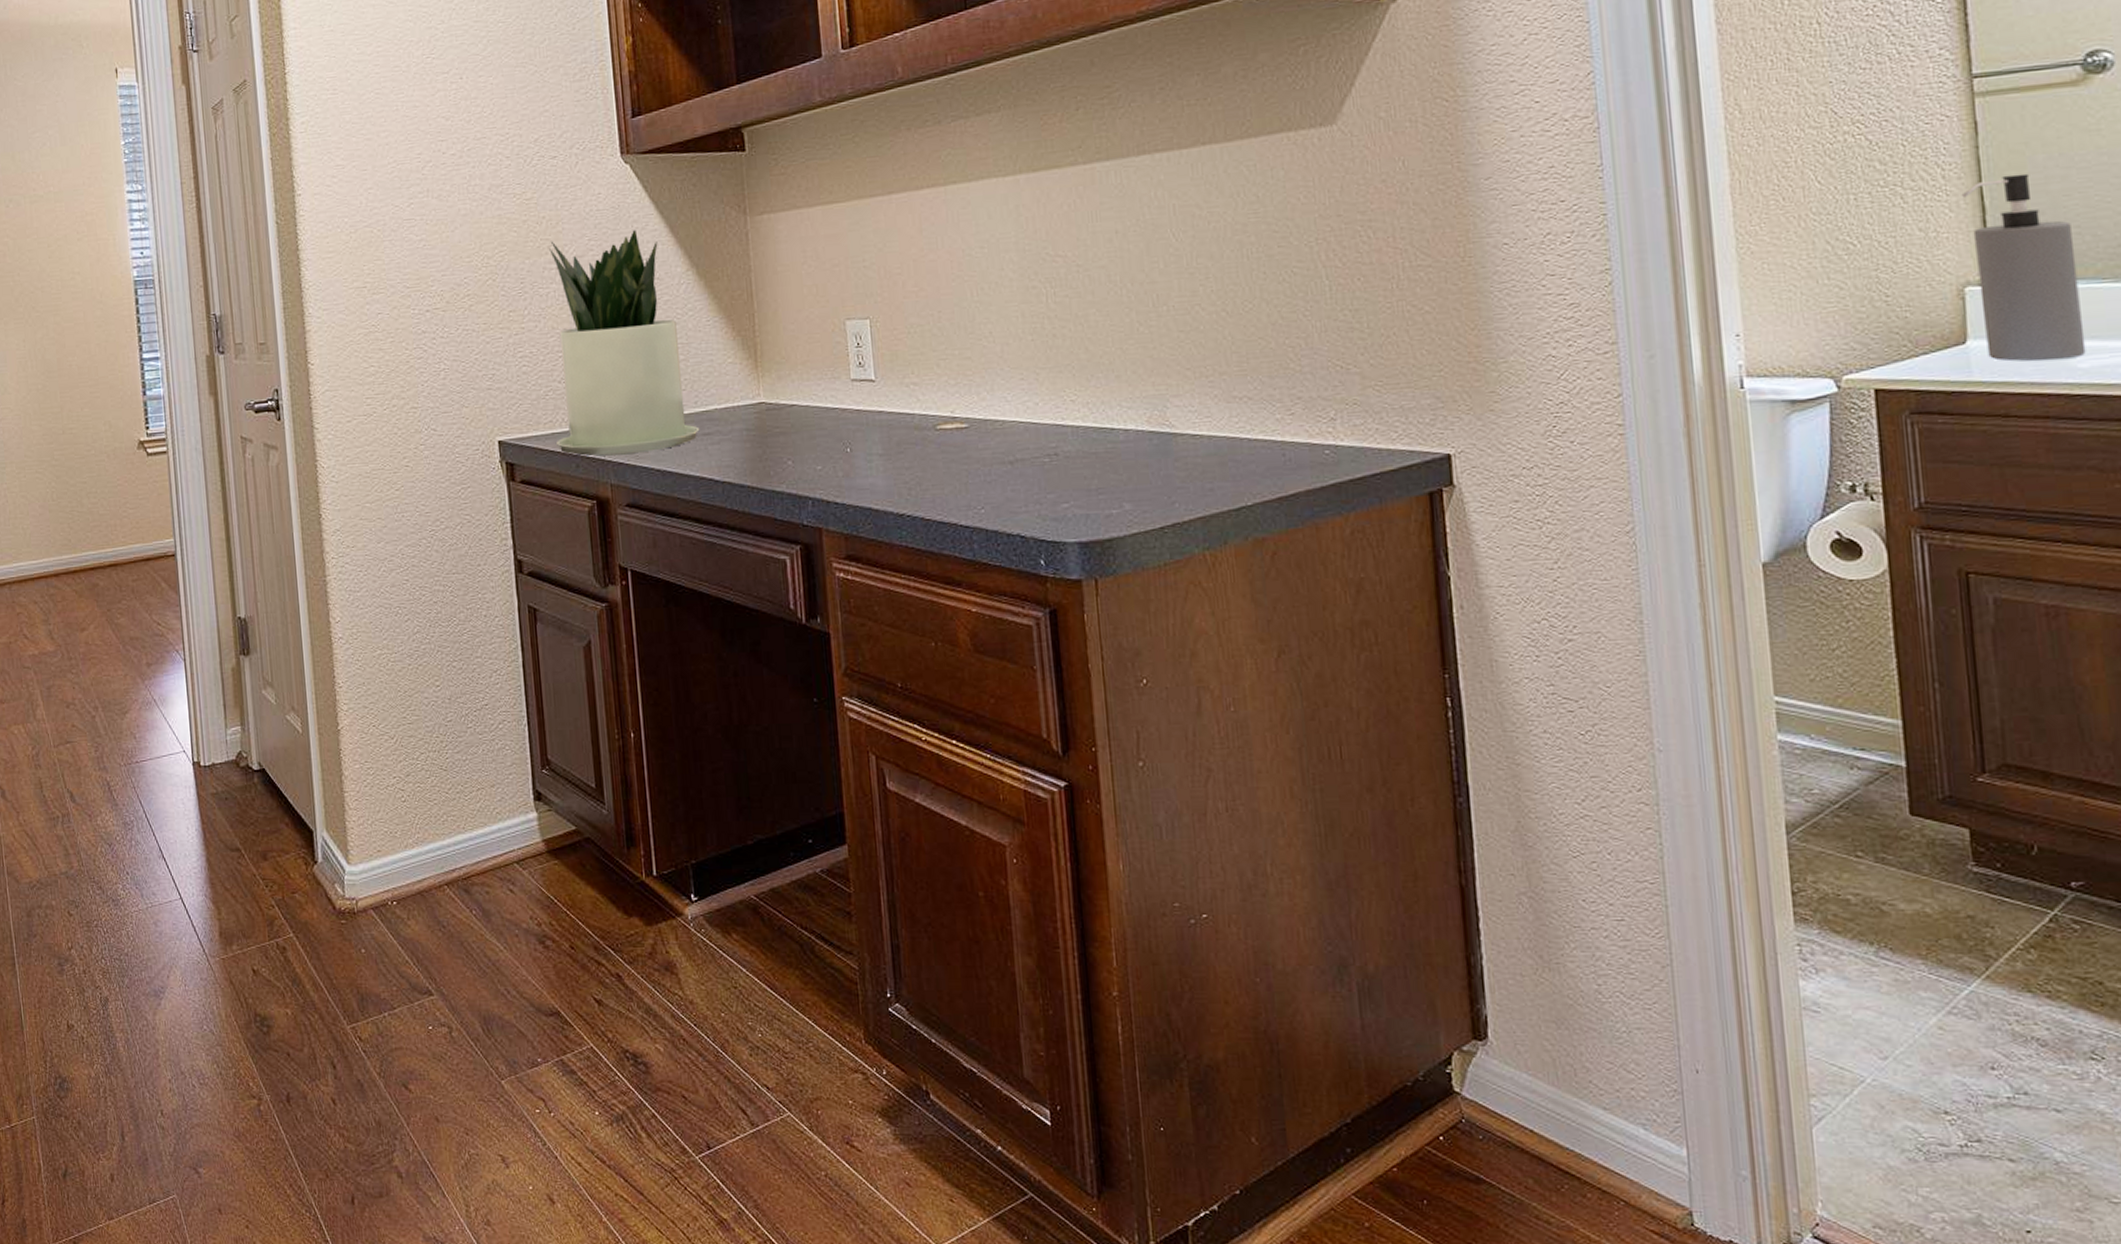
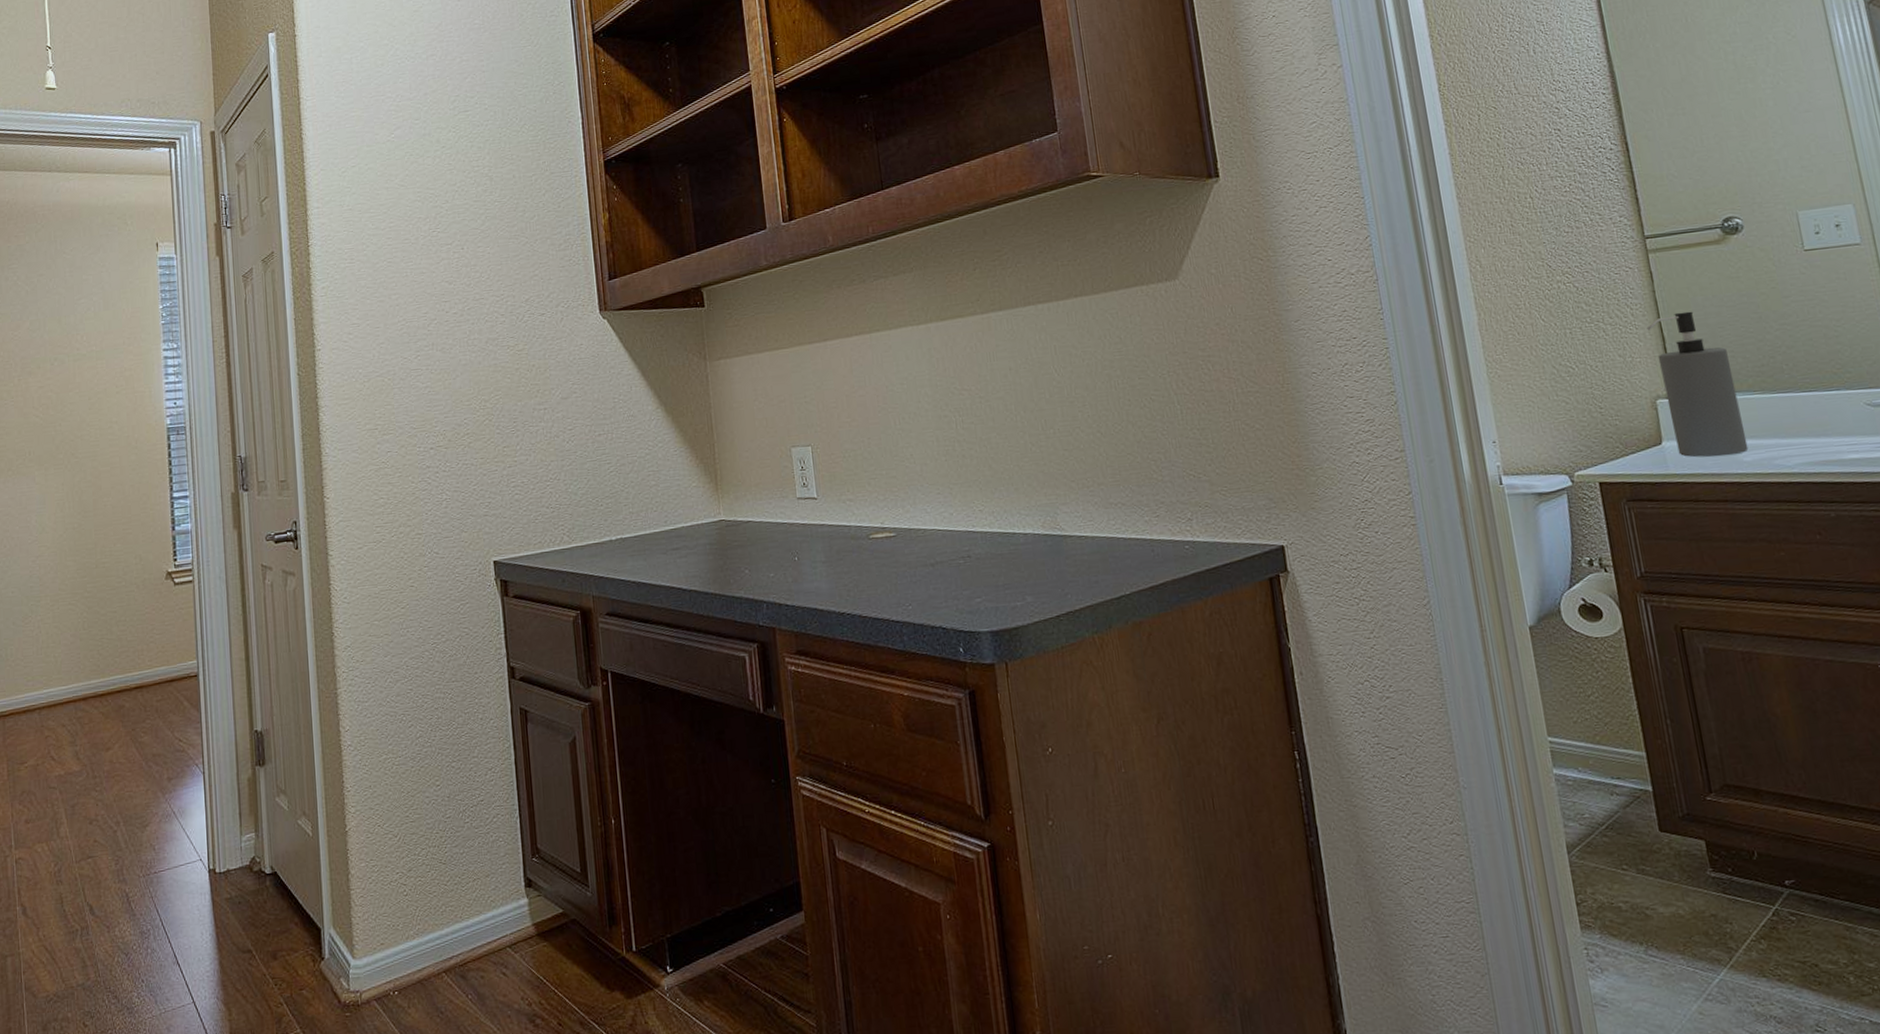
planter: present [549,230,700,457] -> none [538,375,669,572]

